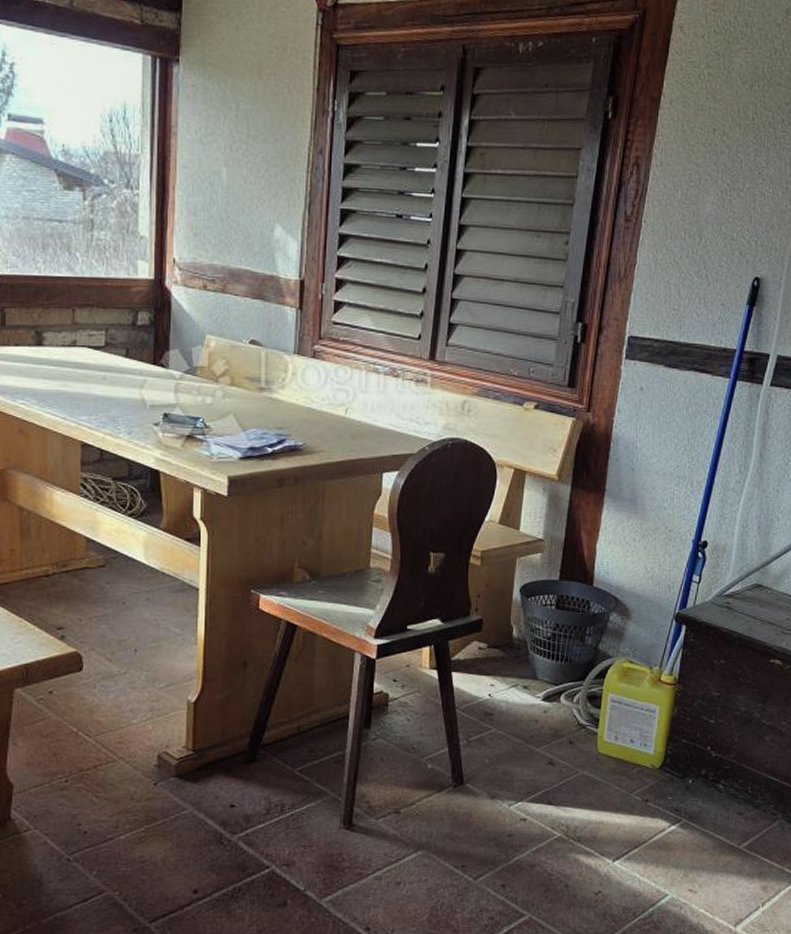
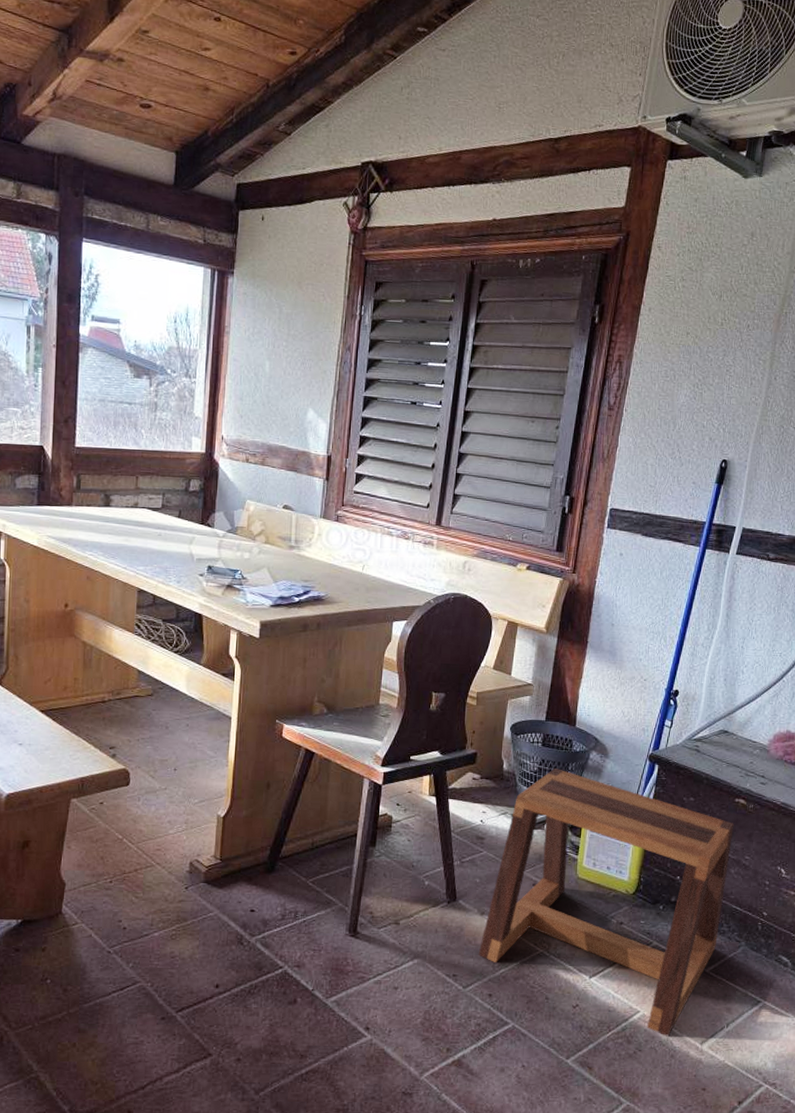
stool: none [489,632,769,920] -> present [478,767,734,1037]

